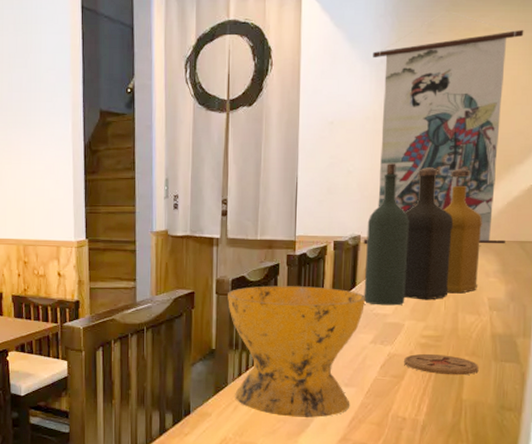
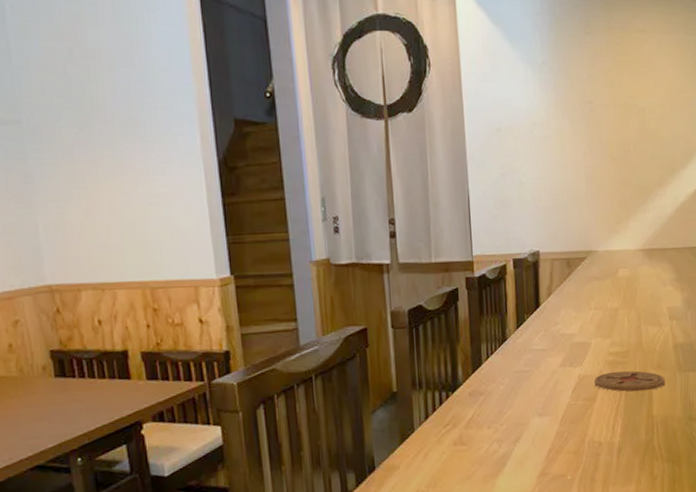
bowl: present [228,286,366,418] -> none [405,310,551,459]
wall scroll: present [363,10,524,247] -> none [534,10,677,261]
bottle: present [364,163,482,306] -> none [545,172,656,325]

